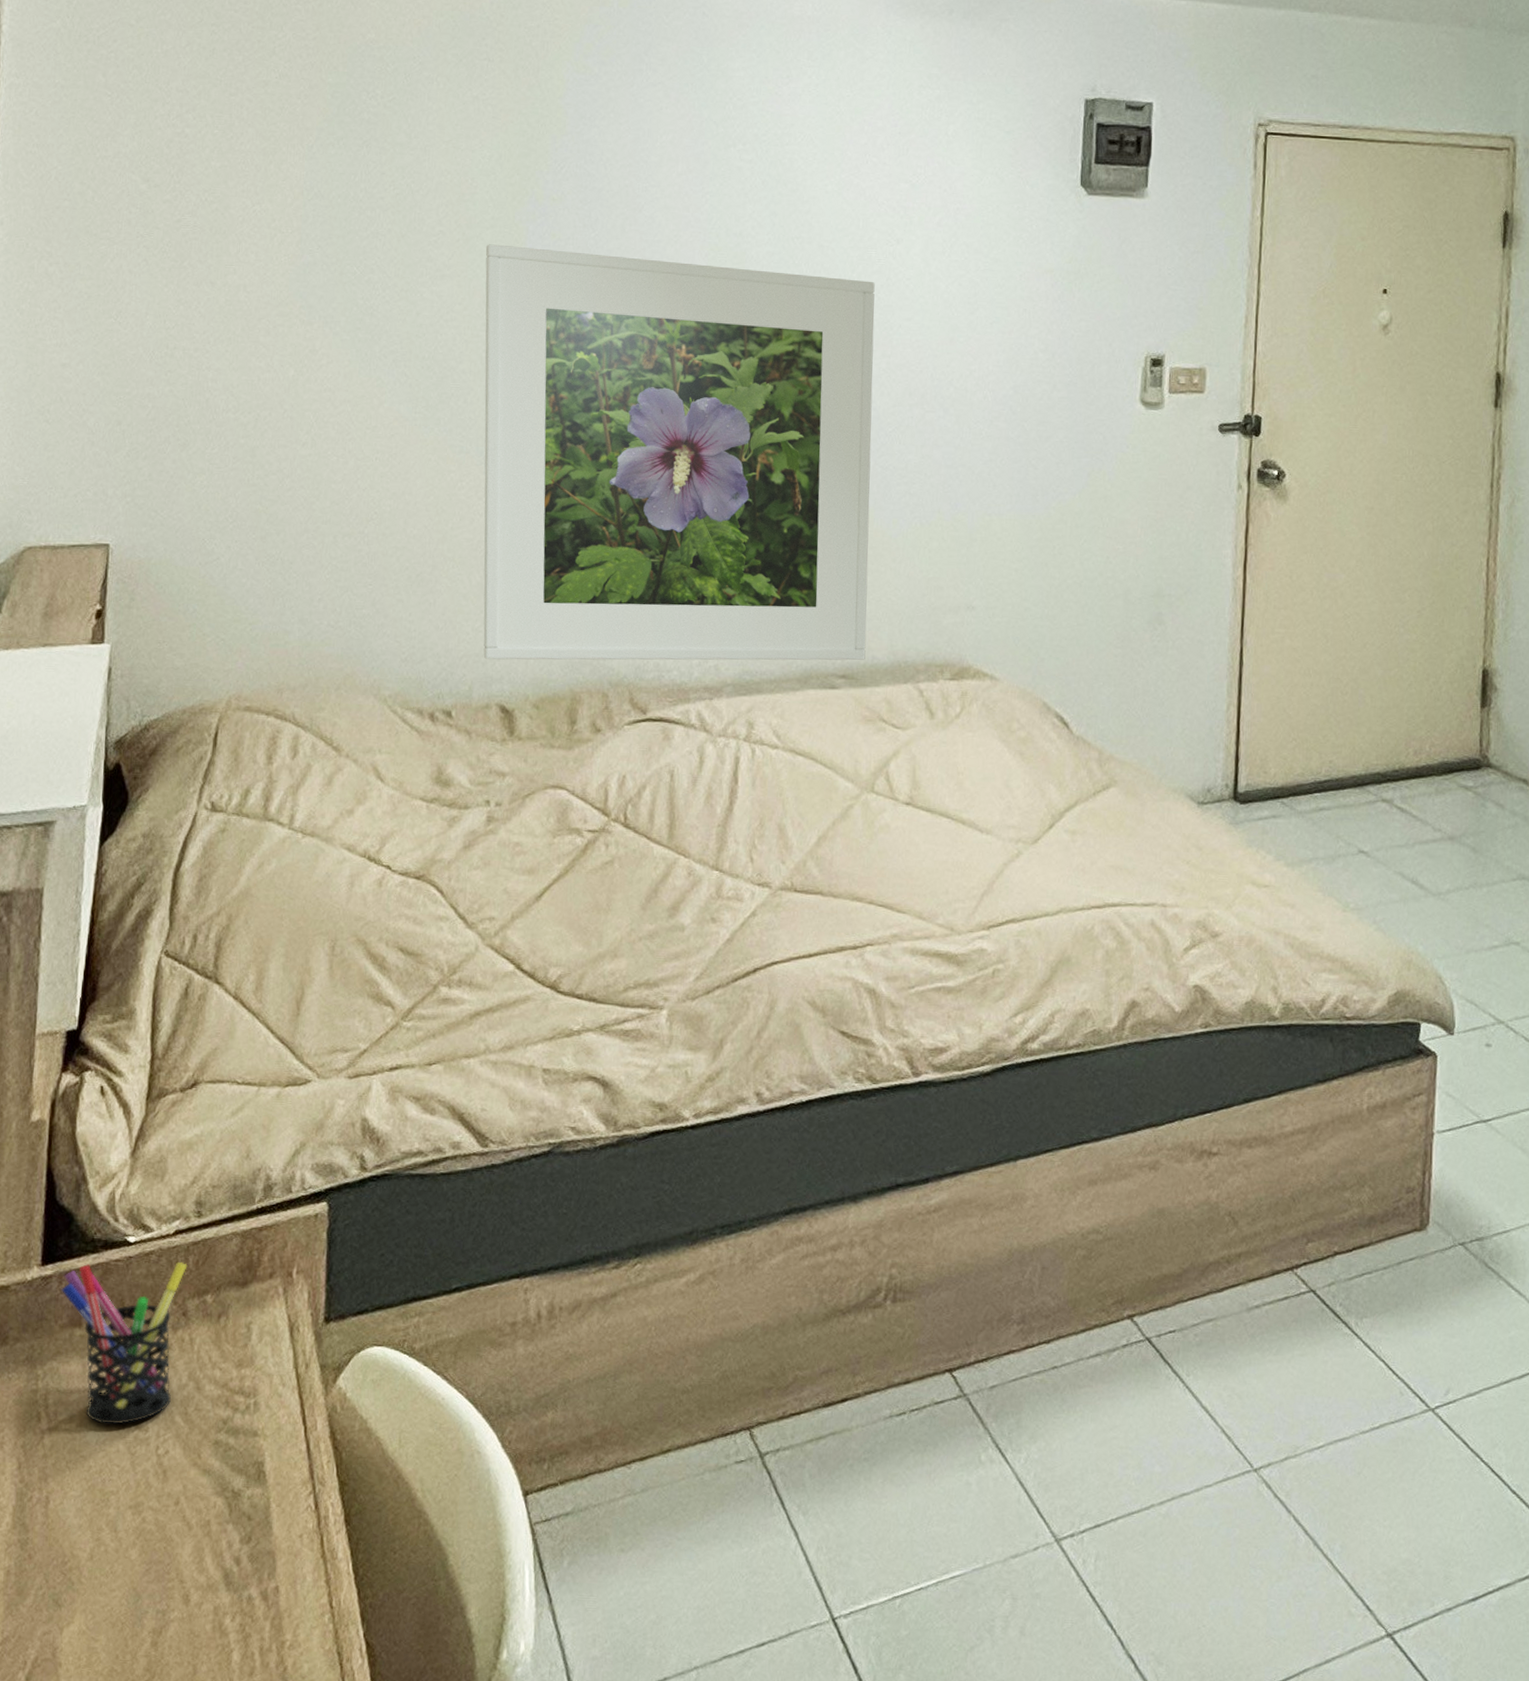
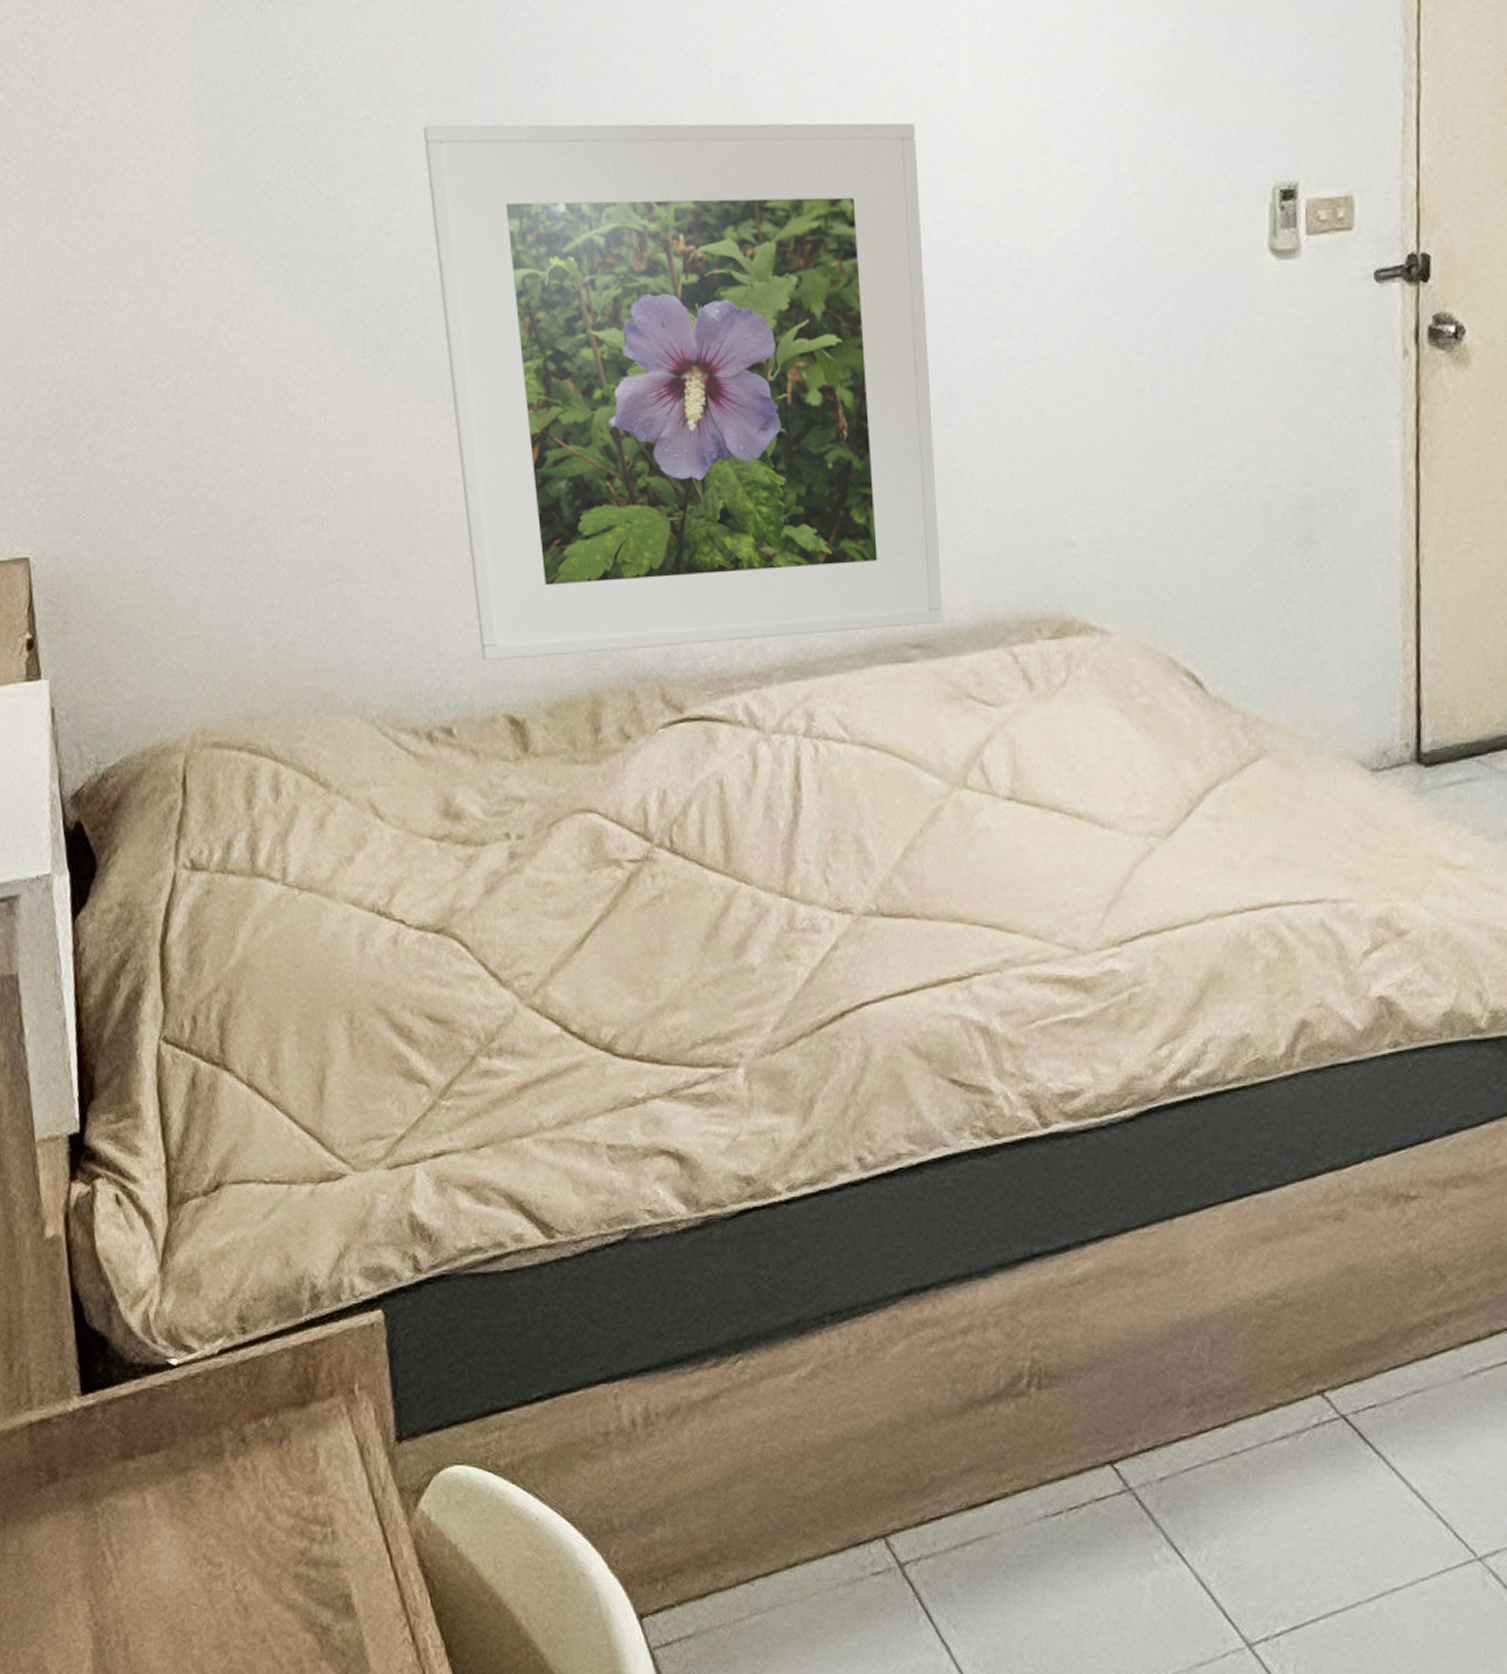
pen holder: present [61,1262,188,1425] -> none [106,1384,242,1561]

